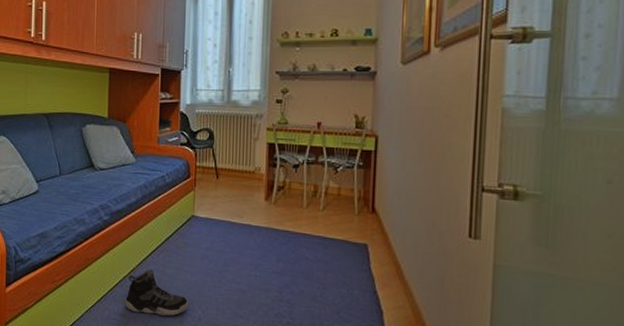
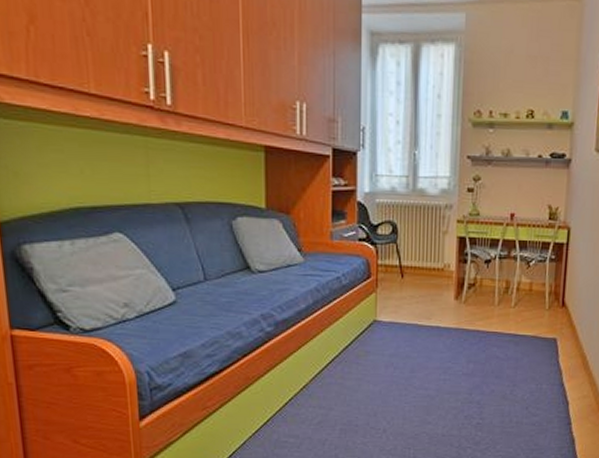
sneaker: present [125,269,189,316] -> none [298,383,373,432]

